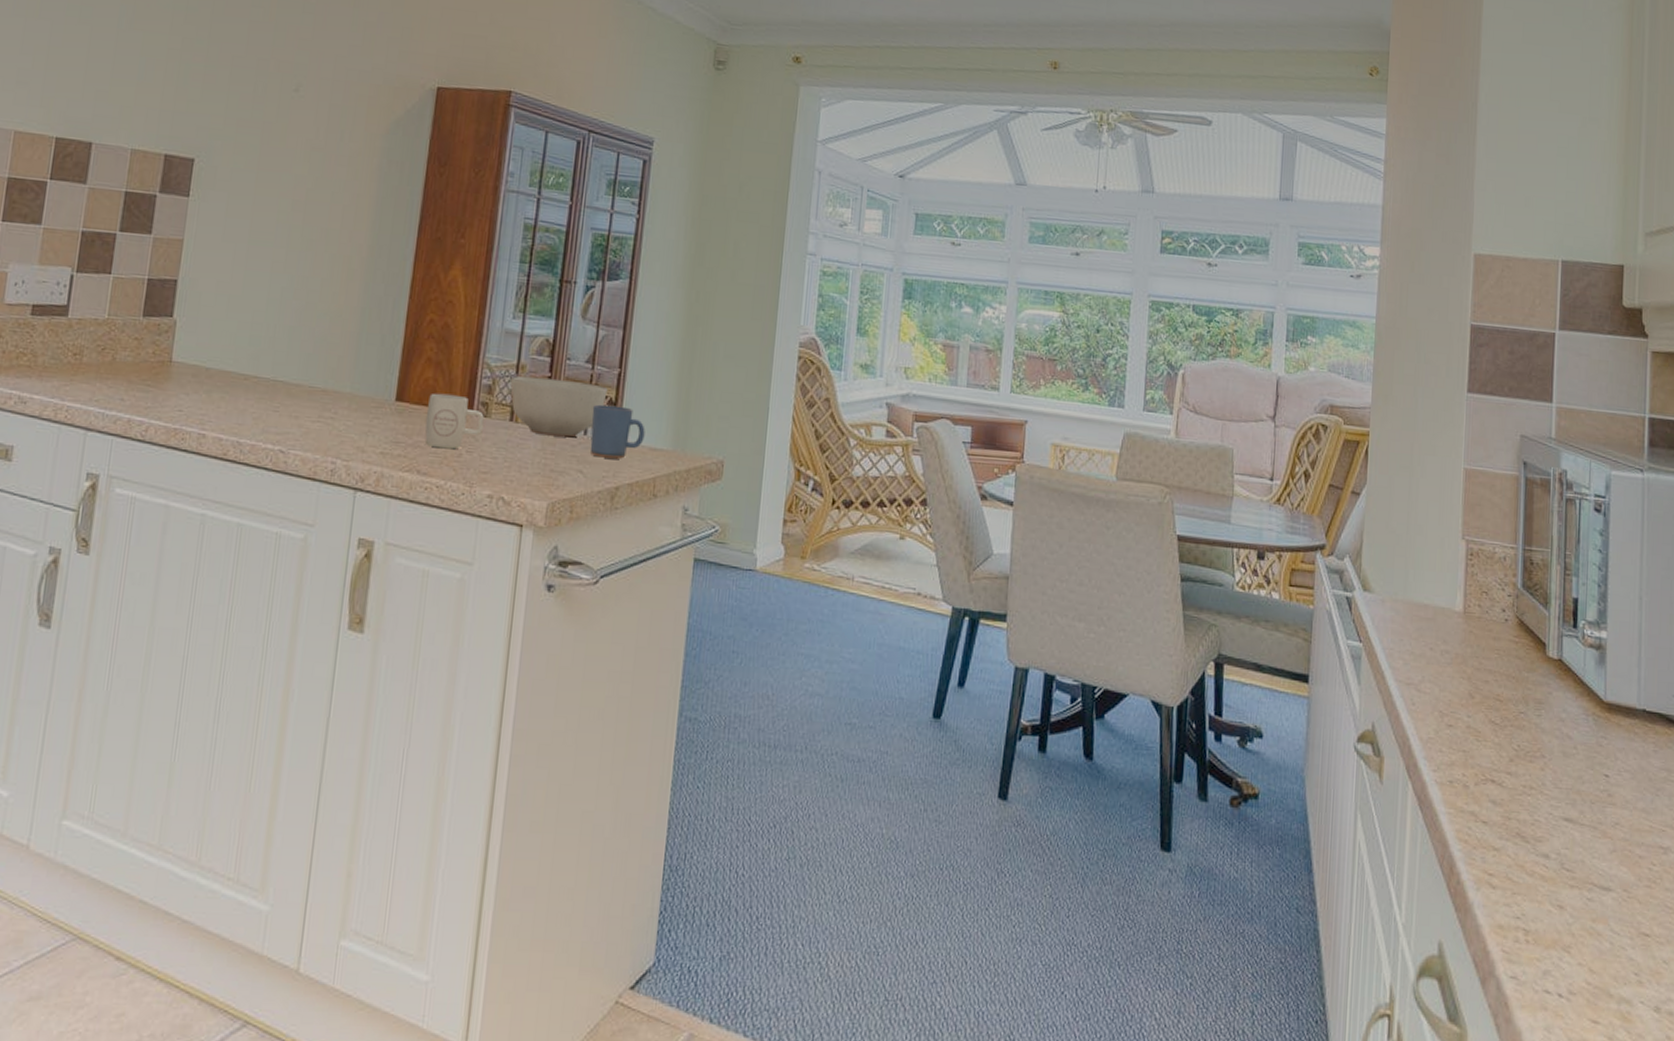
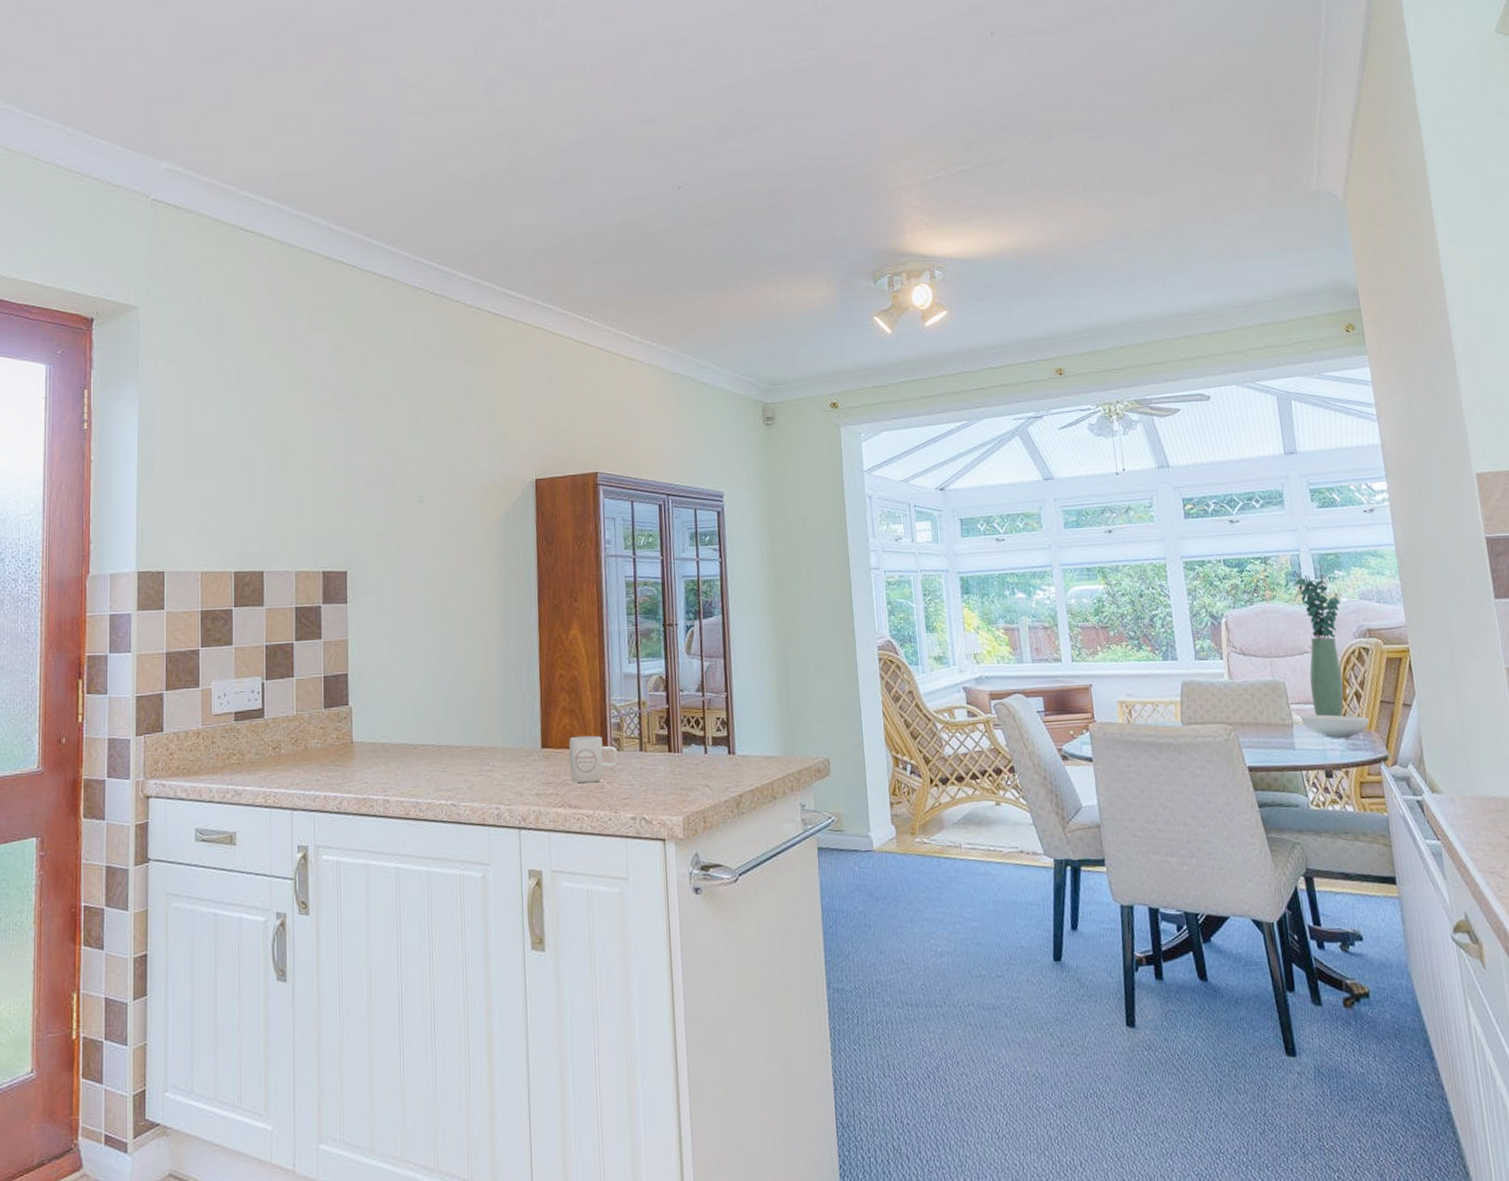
bowl: present [510,376,608,438] -> none [636,708,719,759]
mug: present [589,404,645,459] -> none [708,724,757,771]
bowl: none [1243,487,1314,520] -> present [1301,714,1370,739]
vase: none [1258,331,1308,495] -> present [1295,572,1344,717]

